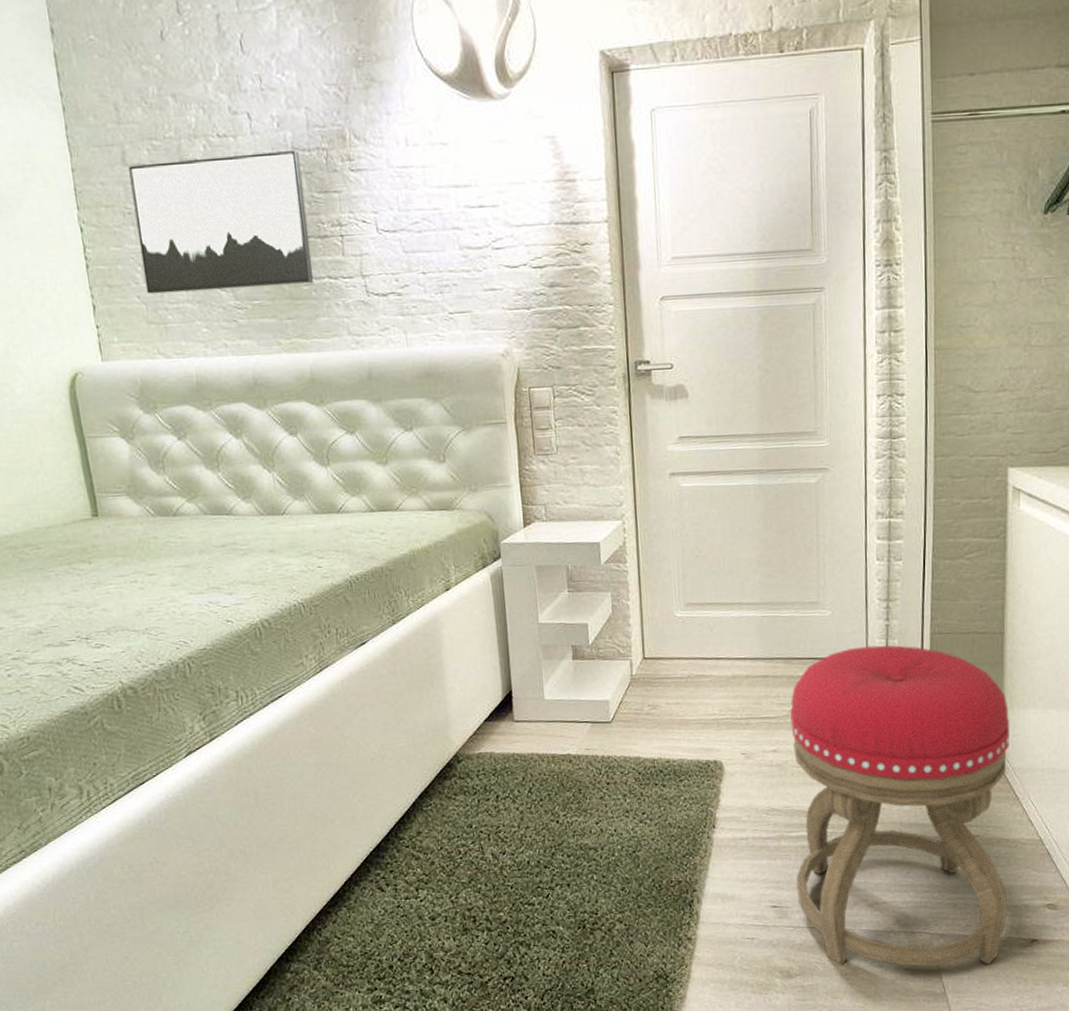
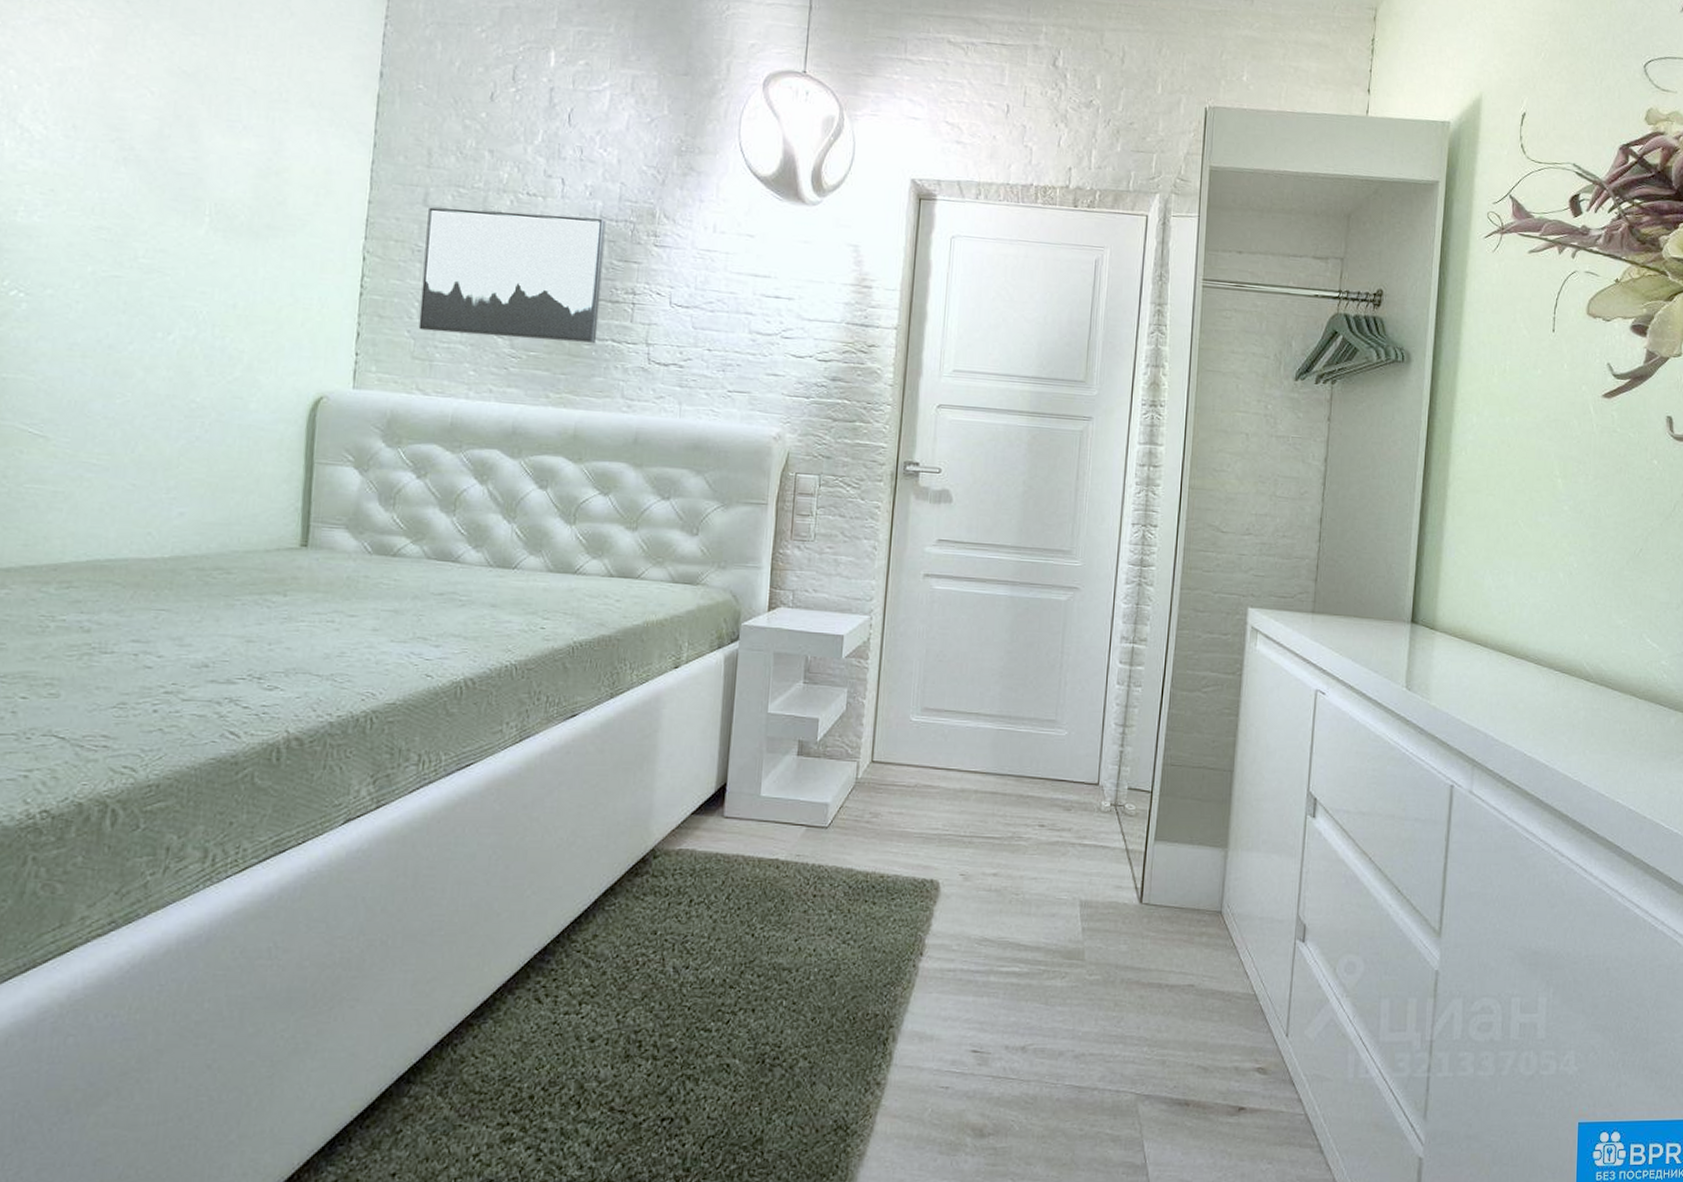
stool: present [790,645,1009,966] -> none [1000,771,1233,1135]

